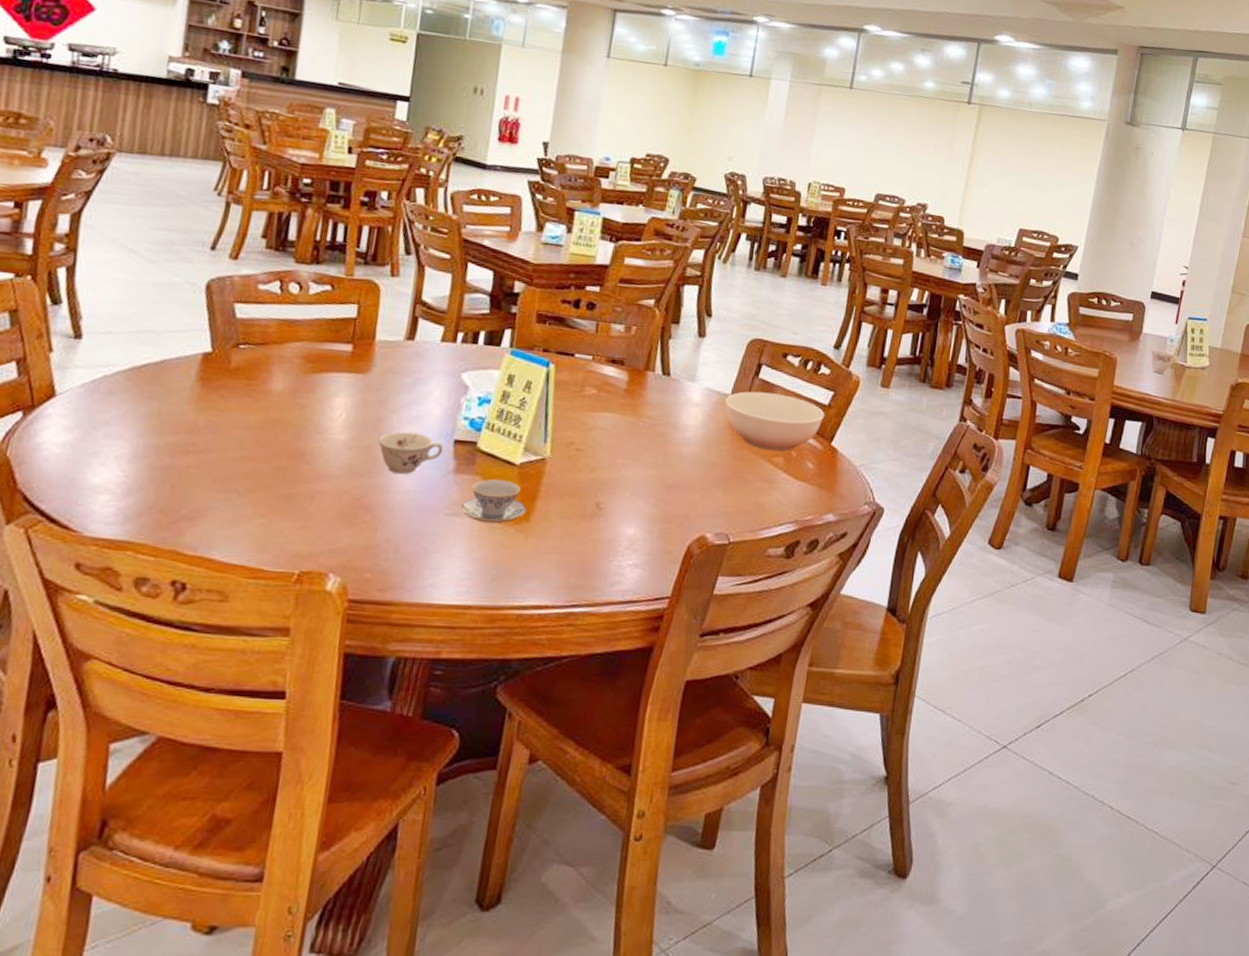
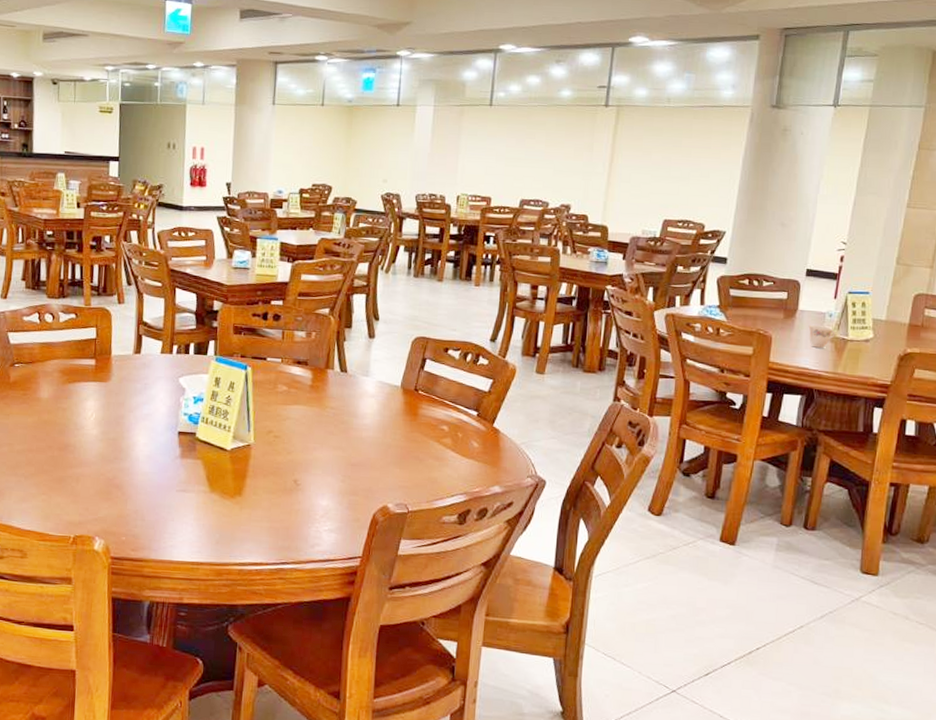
teacup: present [378,431,444,474] -> none [121,426,171,459]
teacup: present [461,478,527,524] -> none [188,461,239,498]
bowl: present [724,391,825,452] -> none [395,382,486,434]

